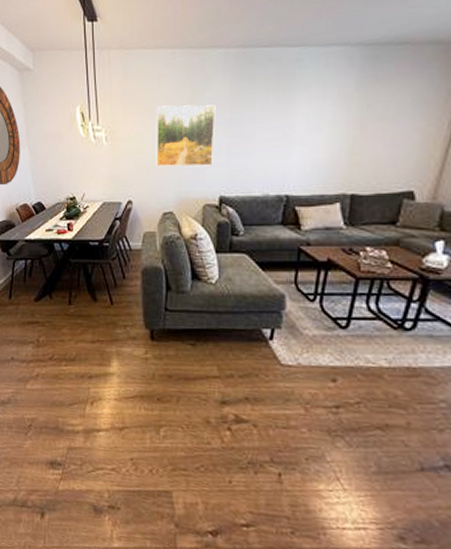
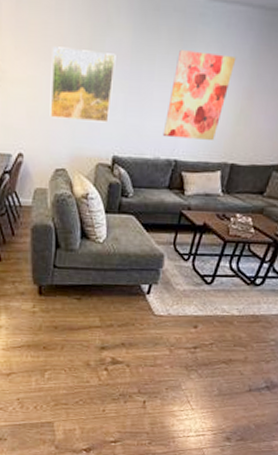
wall art: none [270,91,341,174] -> present [162,50,237,140]

